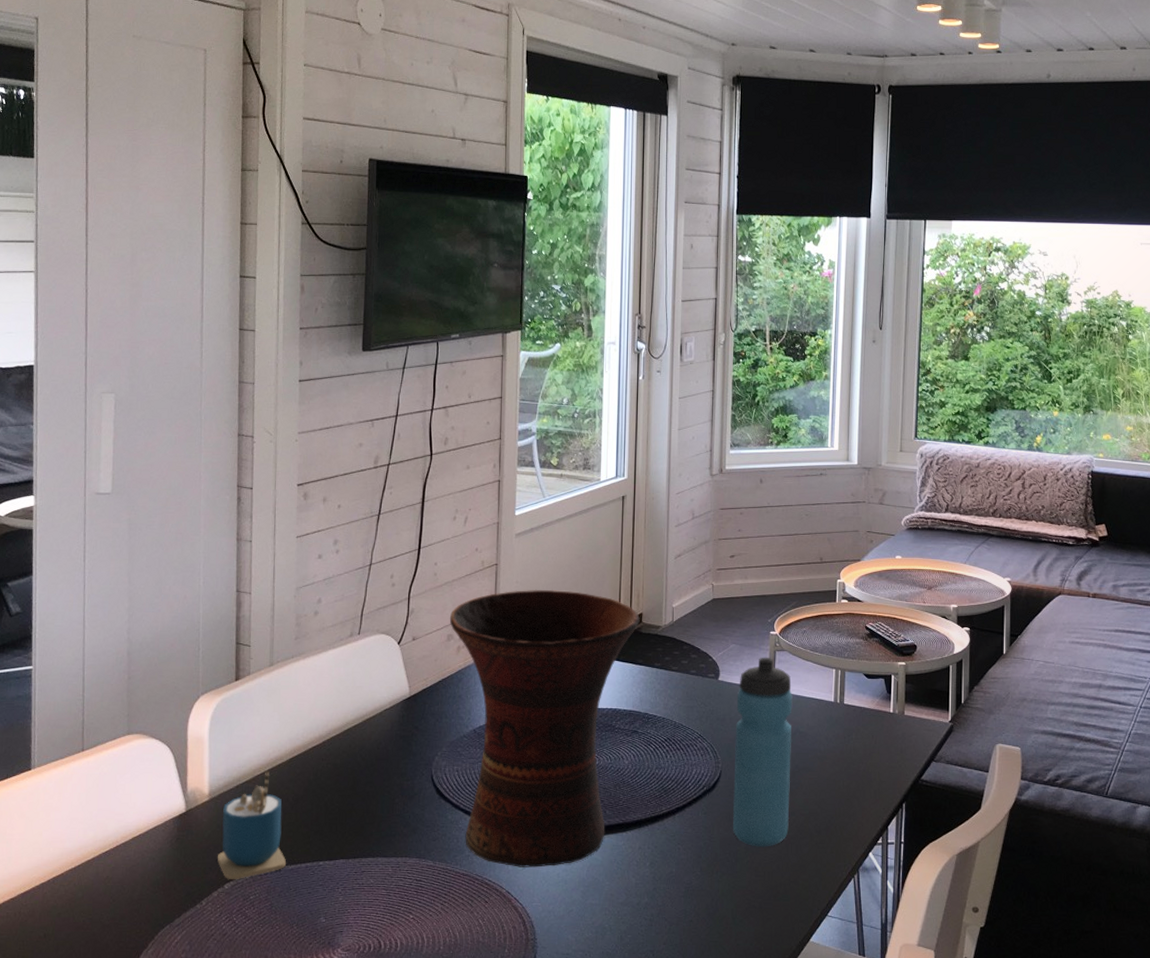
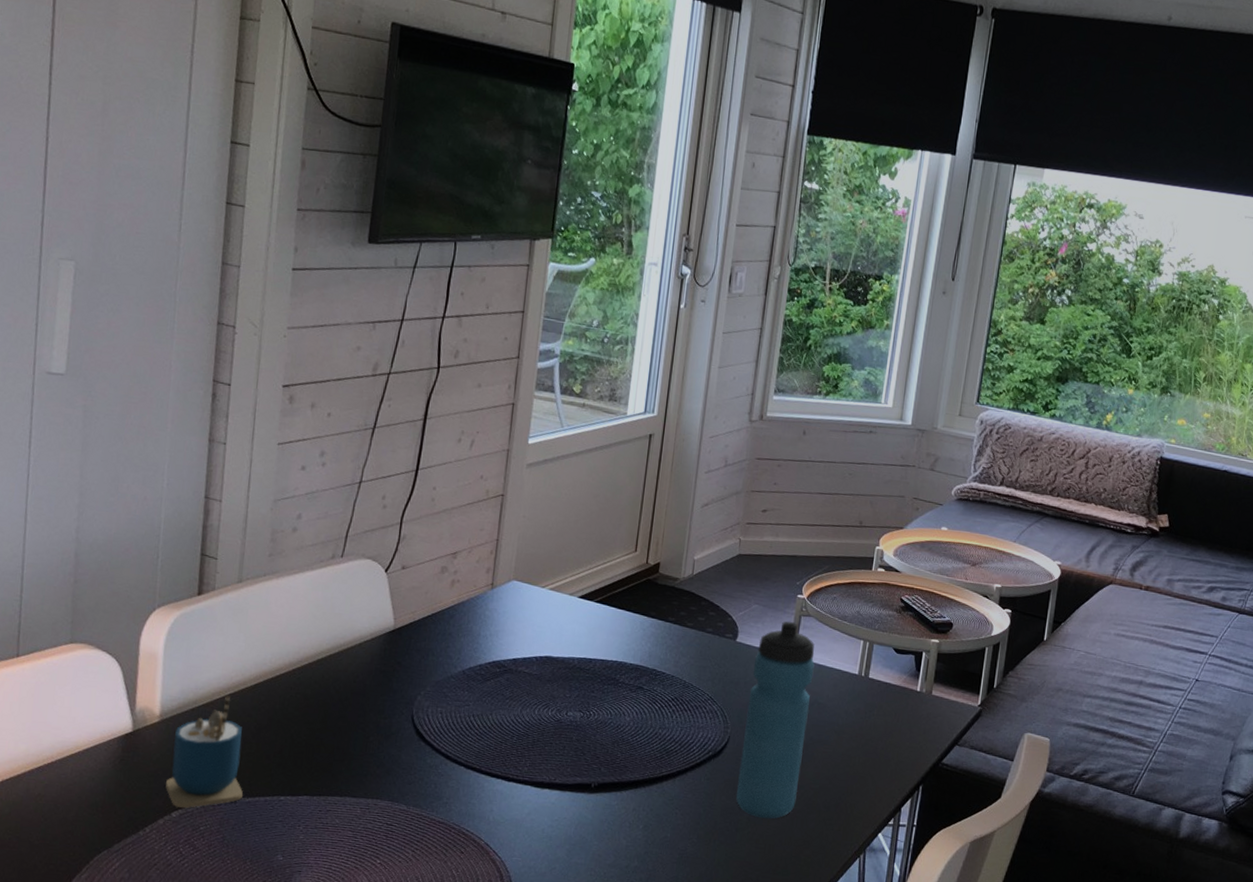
vase: present [449,589,640,867] -> none [444,525,657,821]

